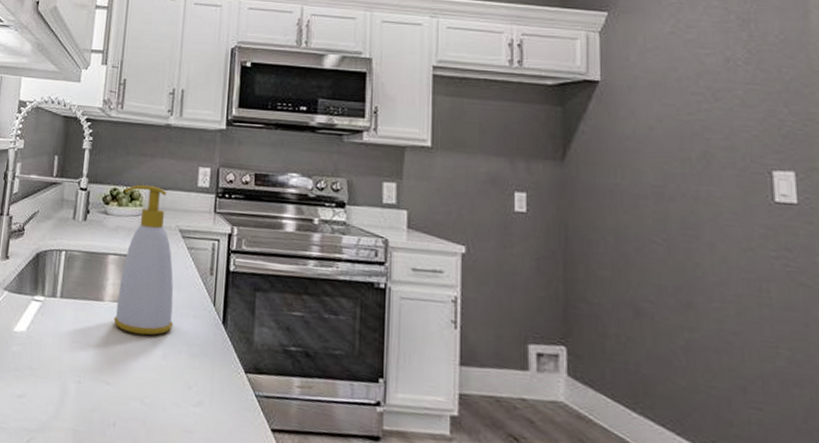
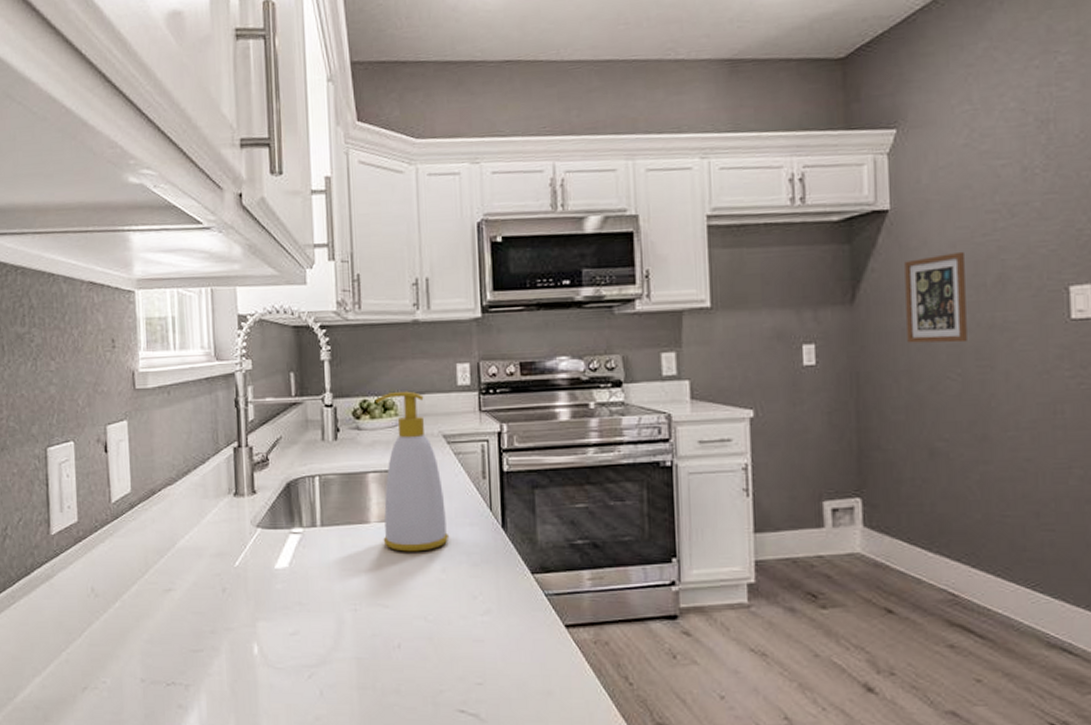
picture frame: none [613,126,673,211] -> present [904,251,967,343]

